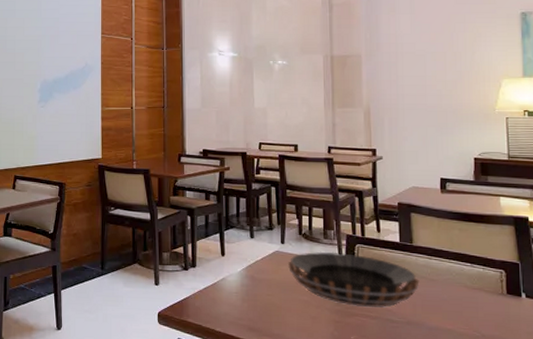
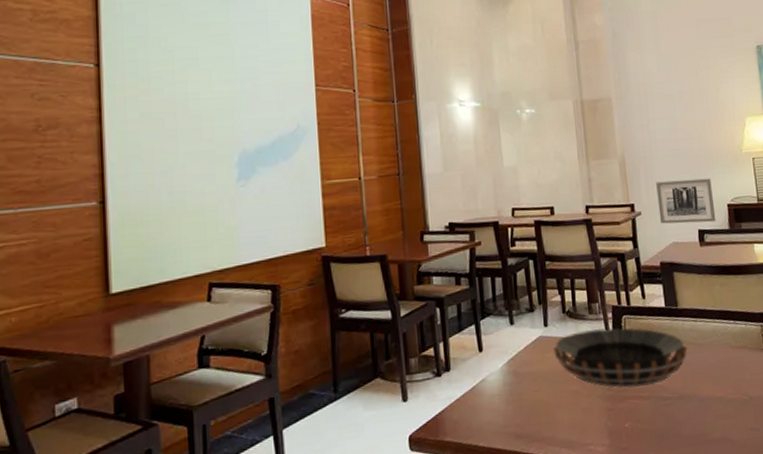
wall art: none [400,131,461,173] -> present [656,178,716,224]

